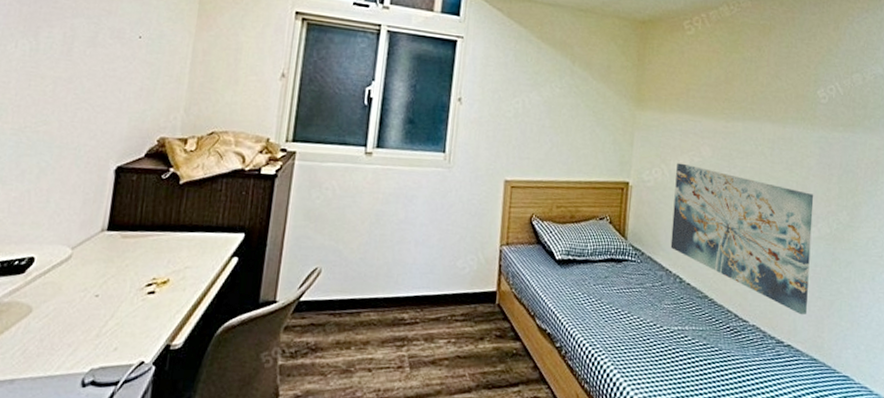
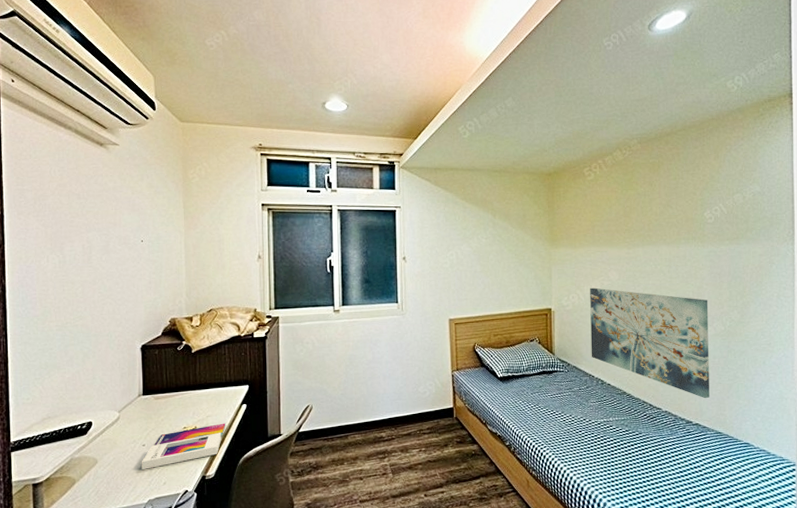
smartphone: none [88,278,208,329] -> present [141,423,226,470]

